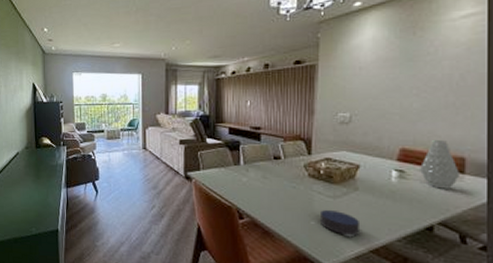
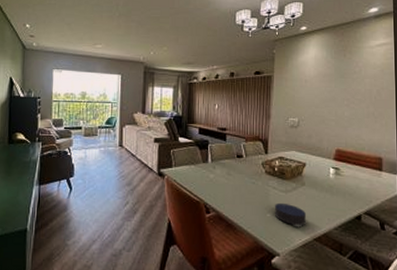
vase: present [418,140,461,189] -> none [349,143,380,184]

